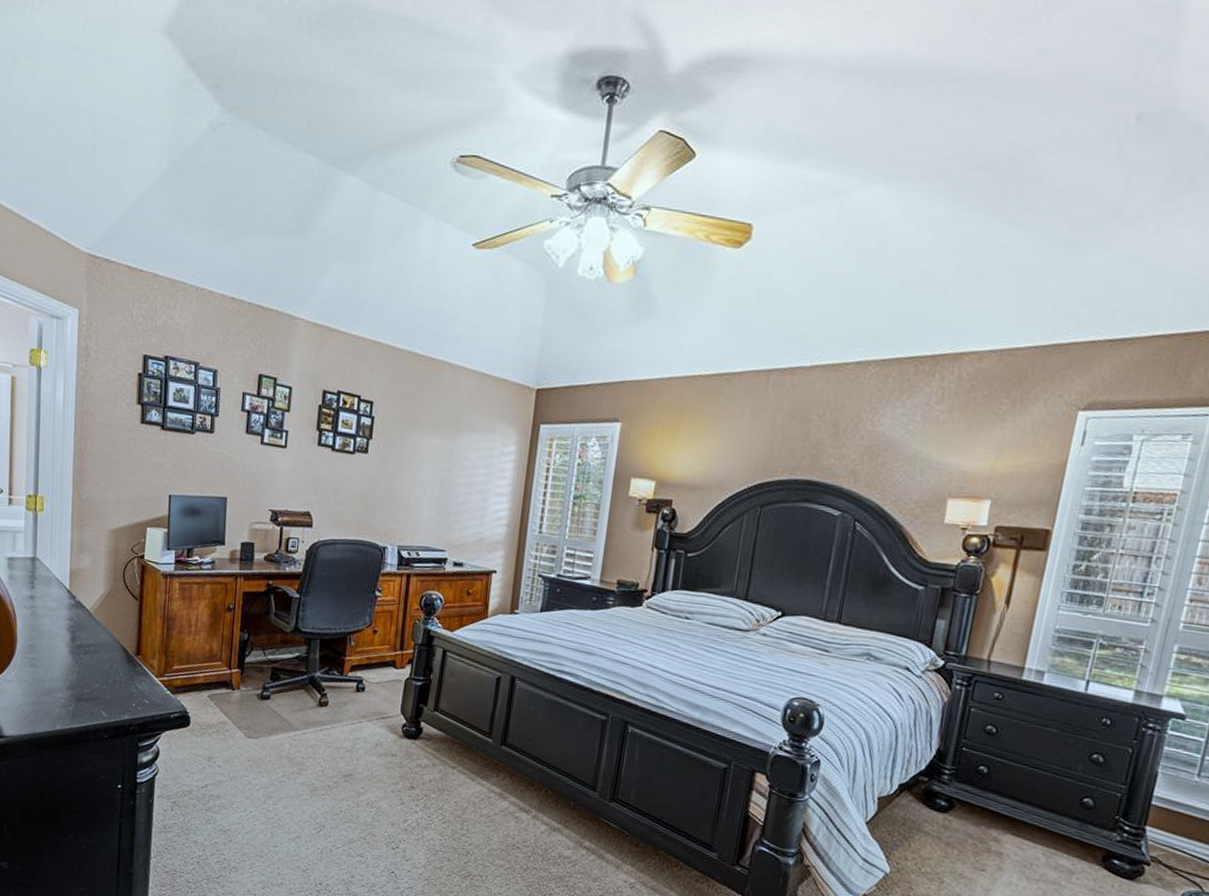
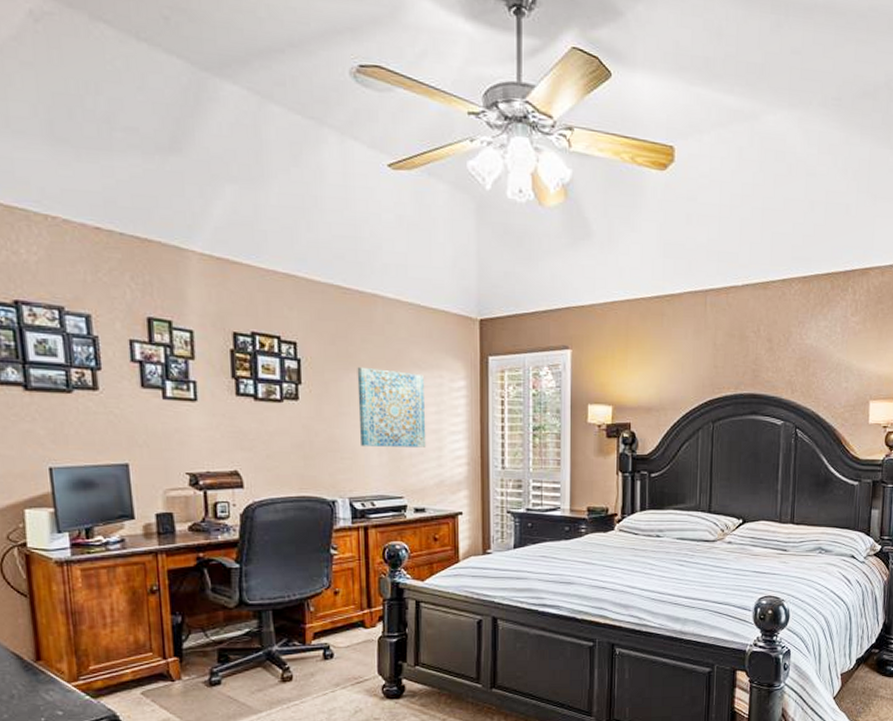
wall art: none [415,427,478,506] -> present [357,366,427,448]

